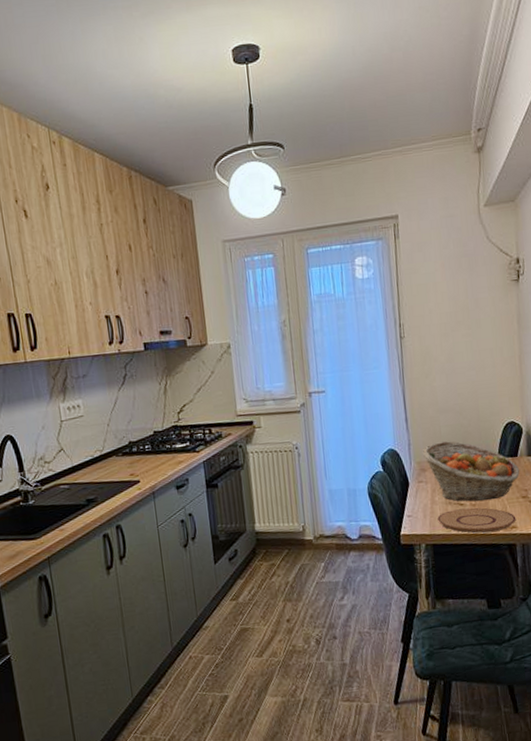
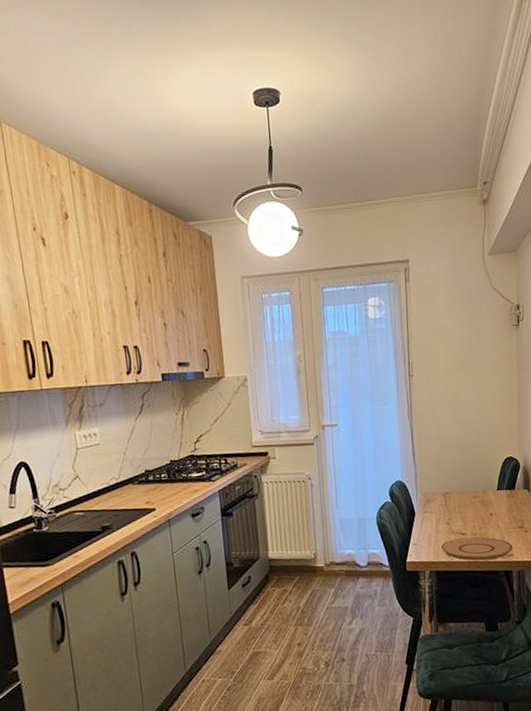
fruit basket: present [422,441,520,502] -> none [427,474,517,531]

